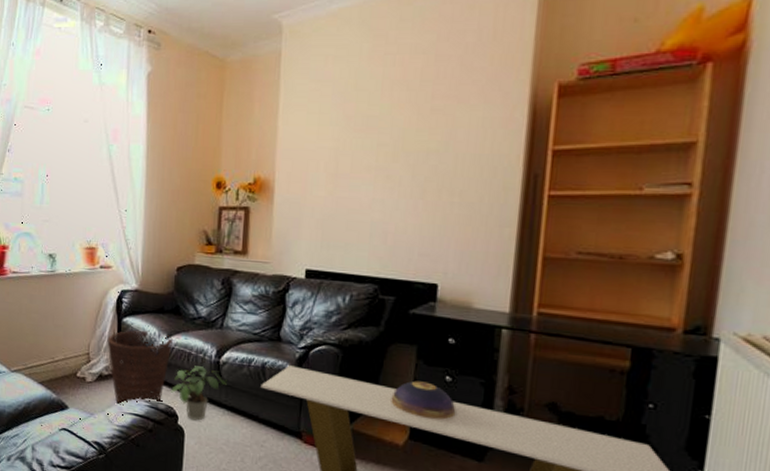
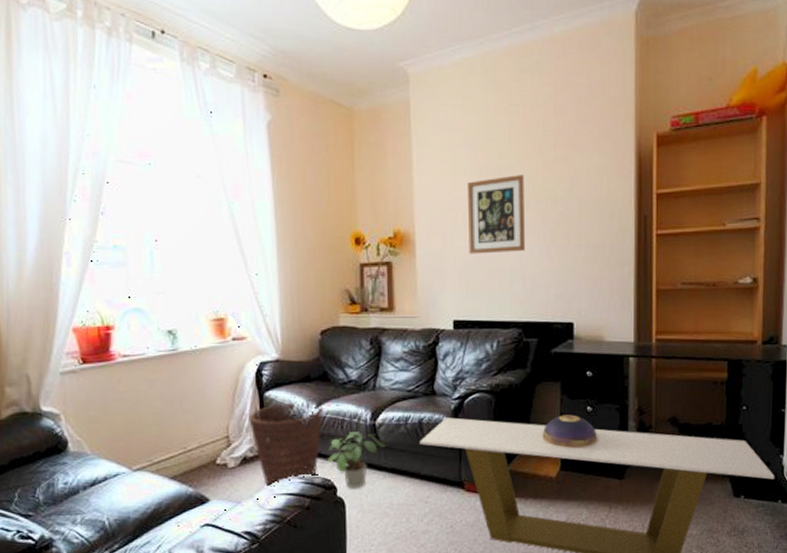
wall art: none [328,126,395,205] -> present [466,175,525,254]

